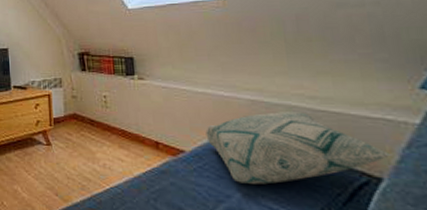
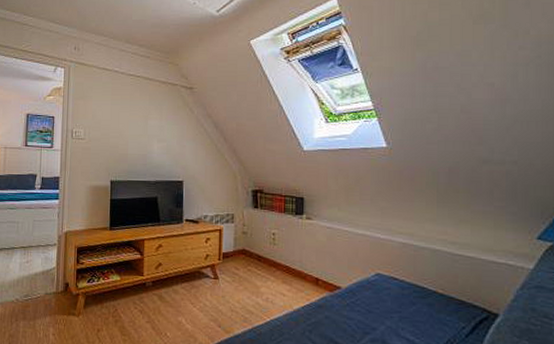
decorative pillow: present [205,112,393,185] -> none [361,254,509,319]

